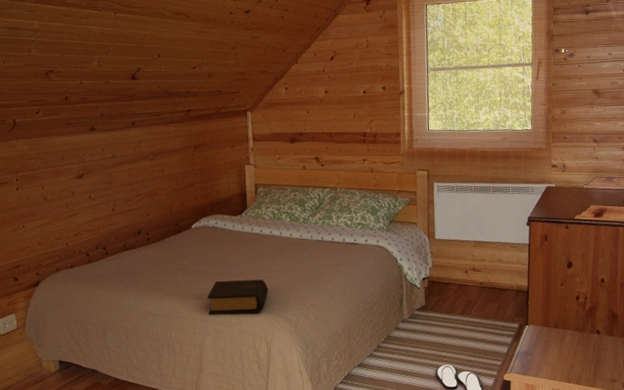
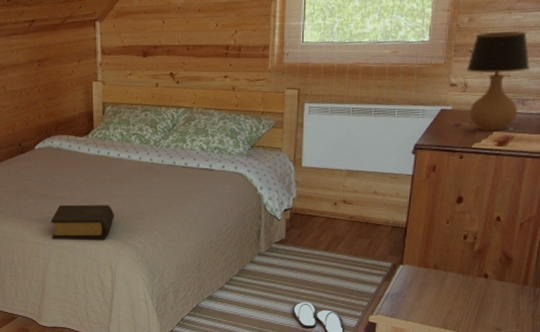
table lamp: none [558,121,613,206] -> present [453,31,531,132]

